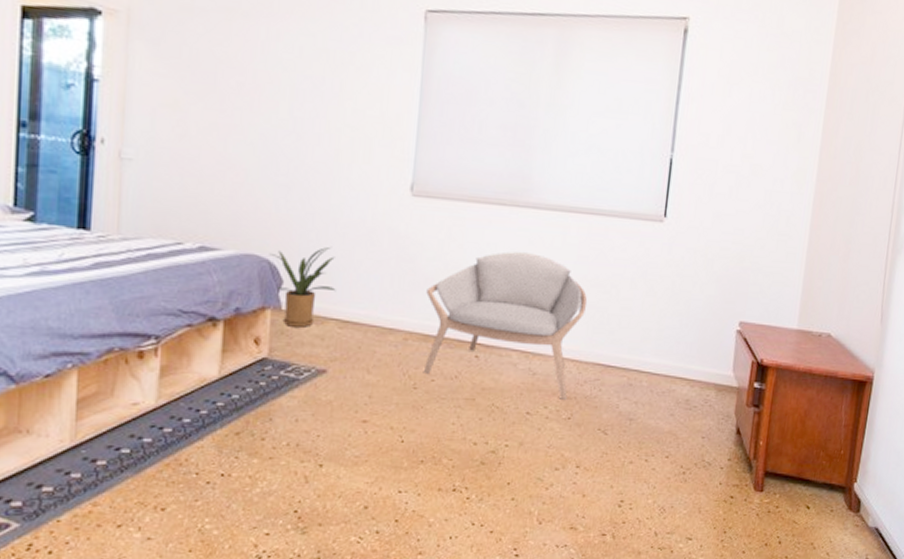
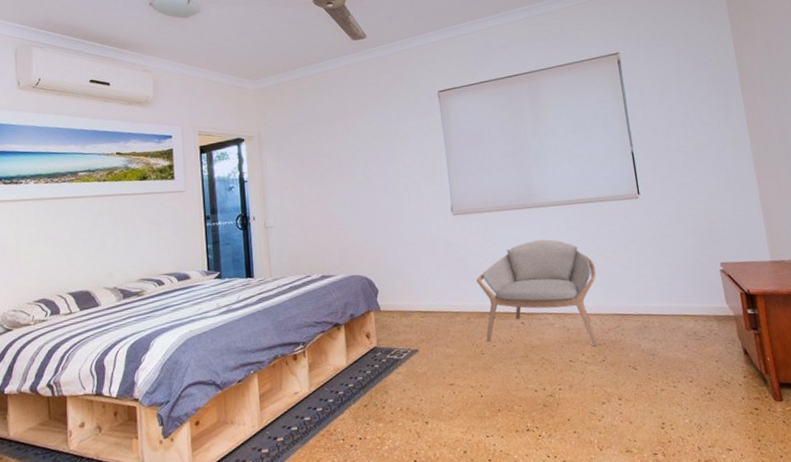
house plant: present [269,247,336,327] -> none [366,261,415,322]

